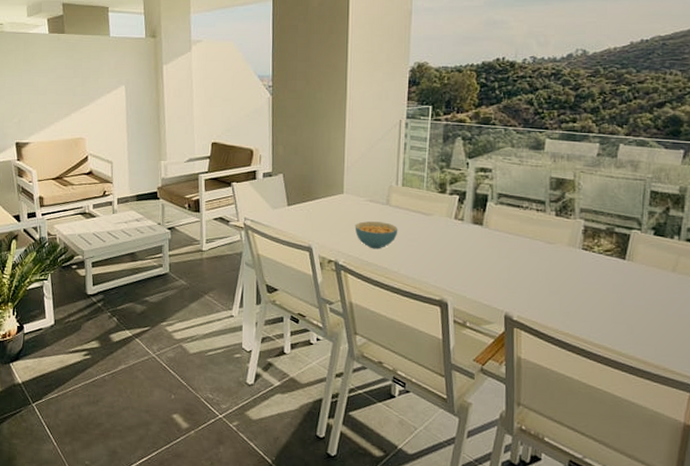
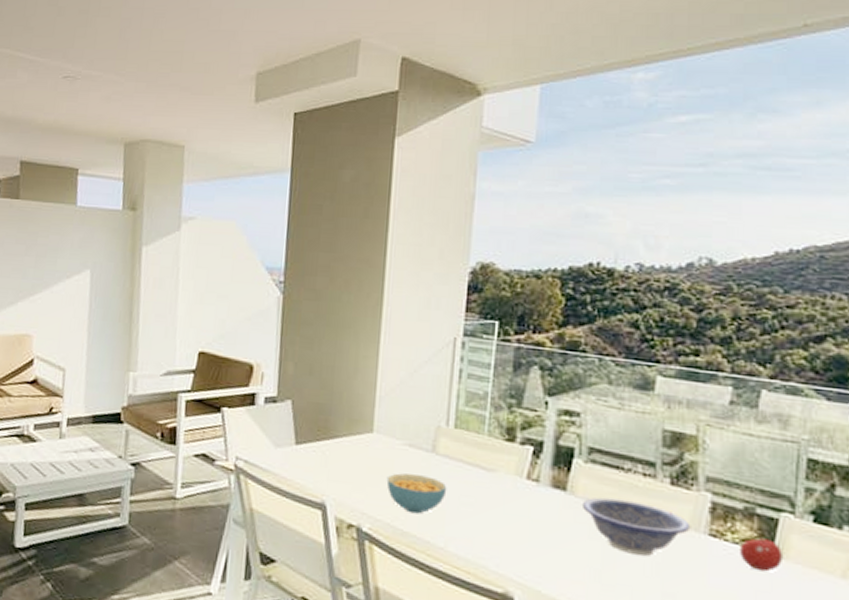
decorative bowl: none [493,228,570,267] -> present [581,497,691,556]
fruit: none [602,246,633,272] -> present [739,535,784,572]

